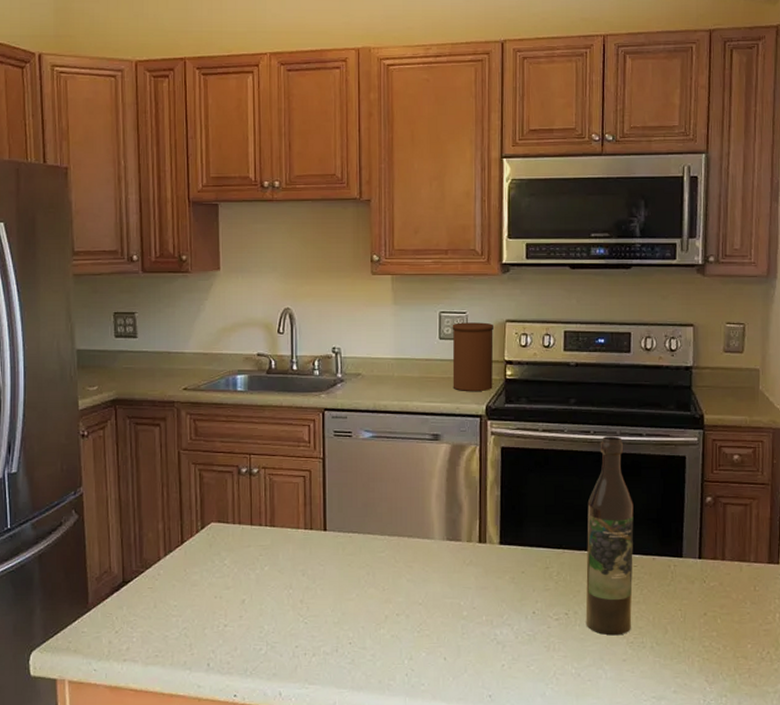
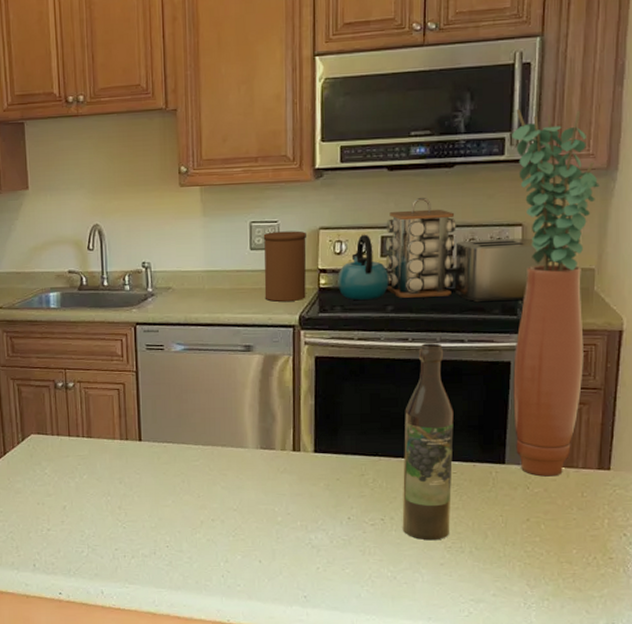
kettle: none [523,328,572,393] -> present [338,234,389,301]
spice rack: none [568,296,634,392] -> present [385,198,456,299]
toaster: none [632,338,715,398] -> present [454,238,545,303]
vase: none [682,217,761,570] -> present [512,108,599,477]

